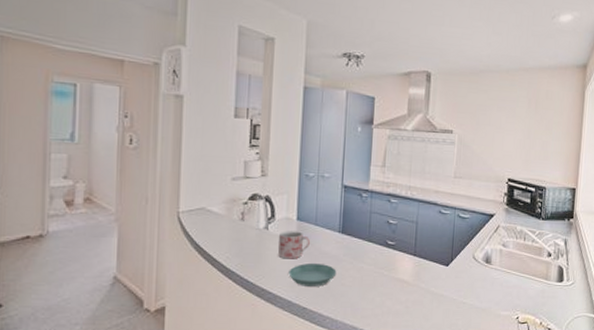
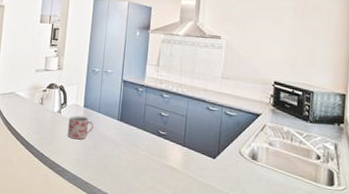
saucer: present [288,262,337,287] -> none [75,144,115,165]

